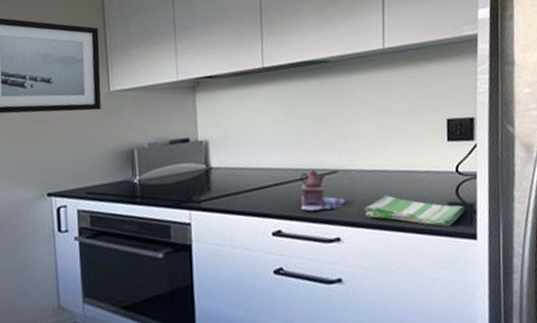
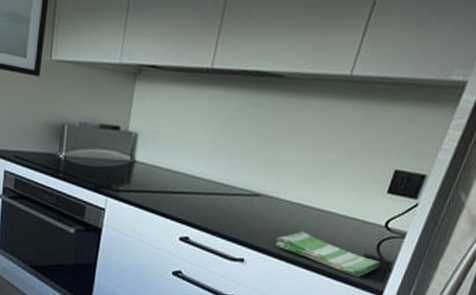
teapot: present [300,170,349,211] -> none [213,188,263,231]

